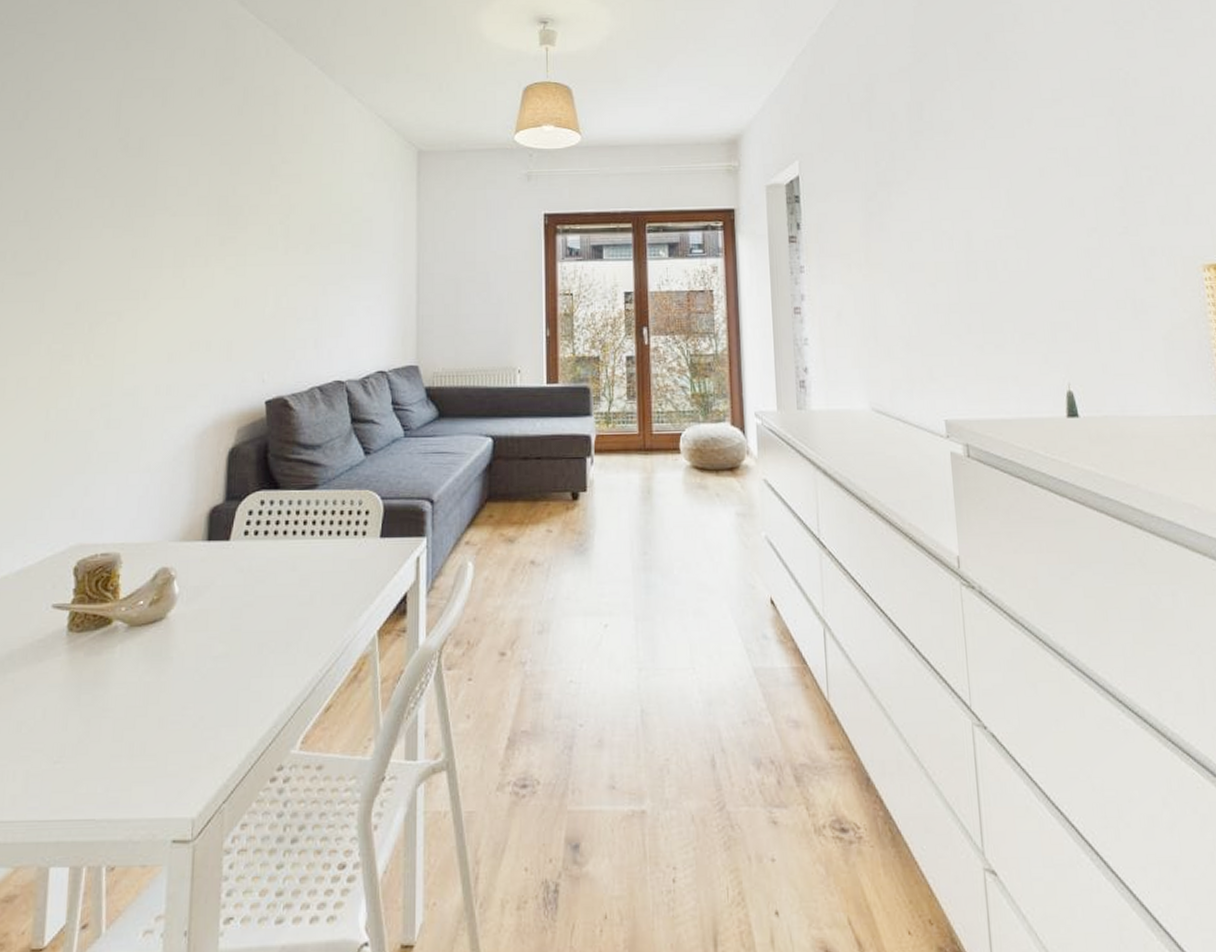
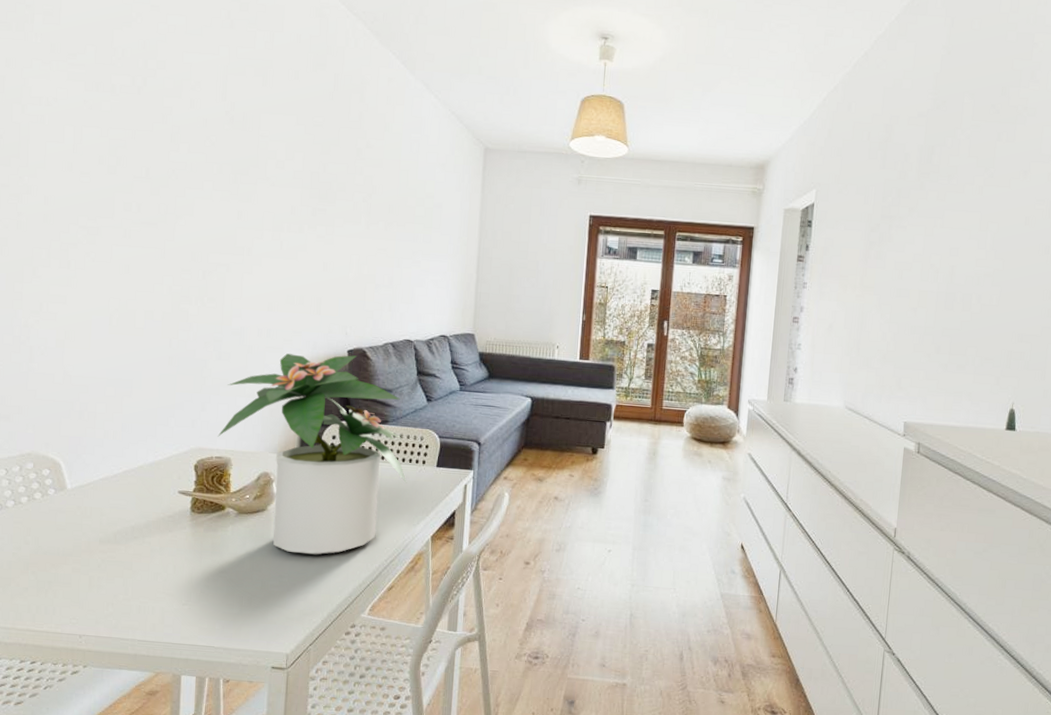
potted plant: none [103,407,344,674] -> present [217,353,407,555]

